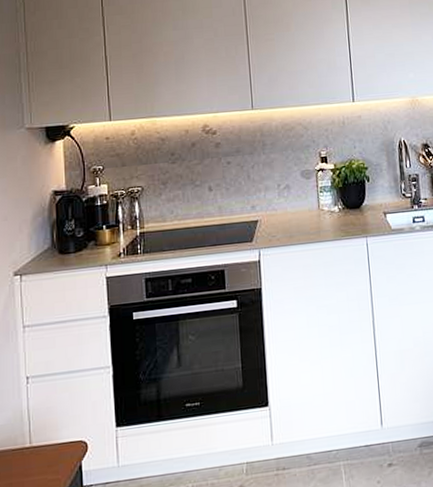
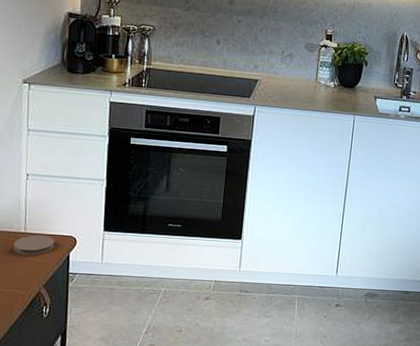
coaster: none [19,445,65,475] -> present [13,235,55,255]

